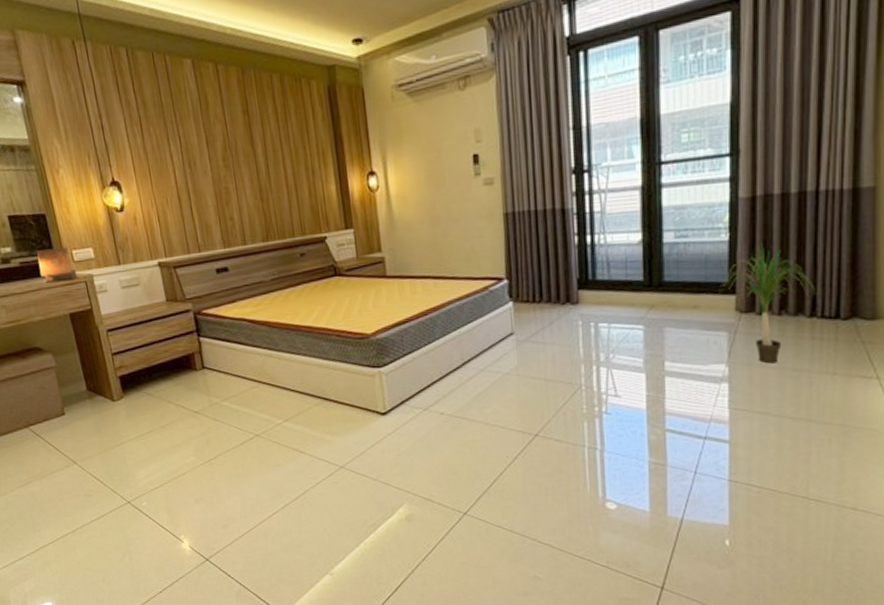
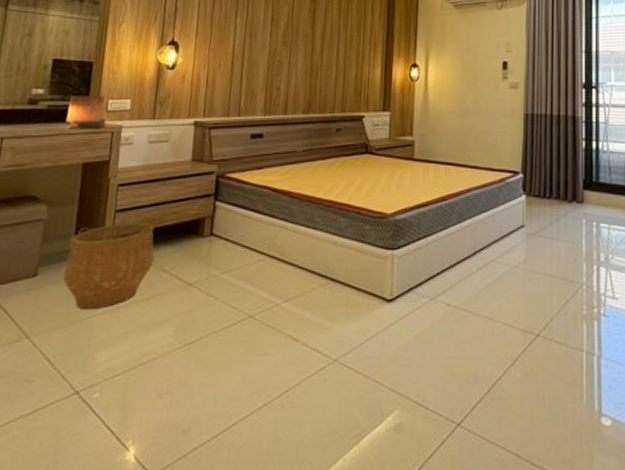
basket: none [83,362,159,438] -> present [63,223,155,309]

